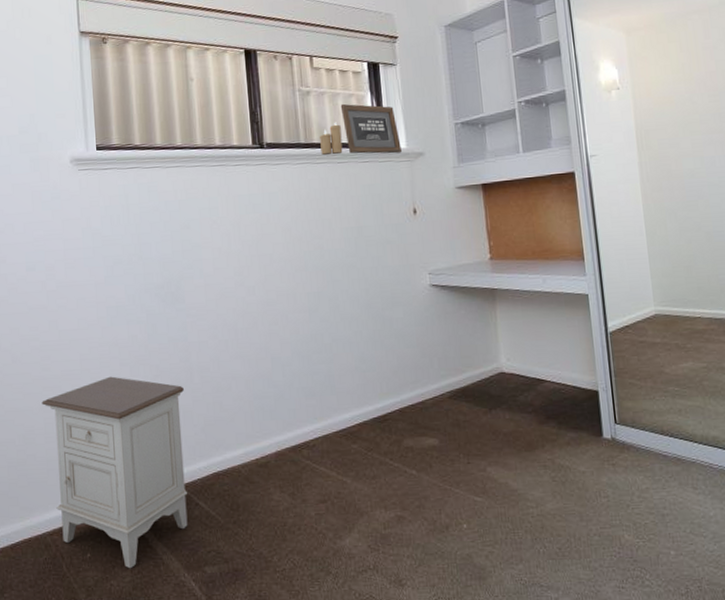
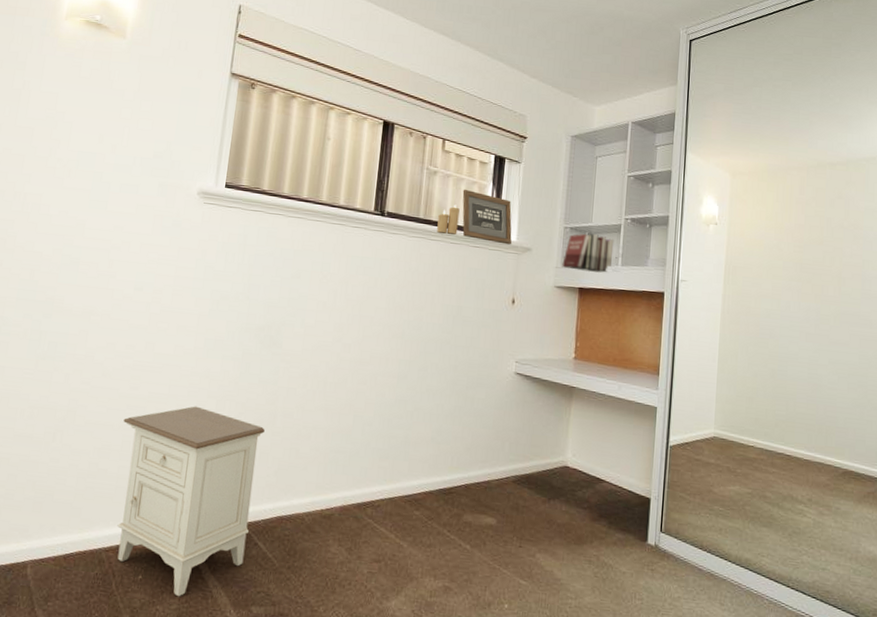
books: none [459,124,512,167] -> present [562,233,614,273]

